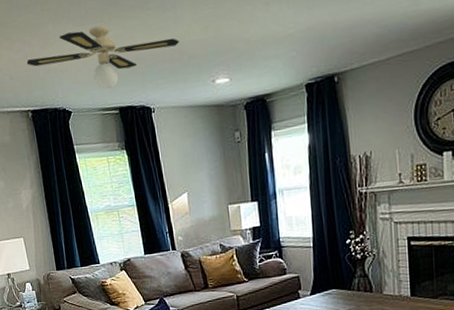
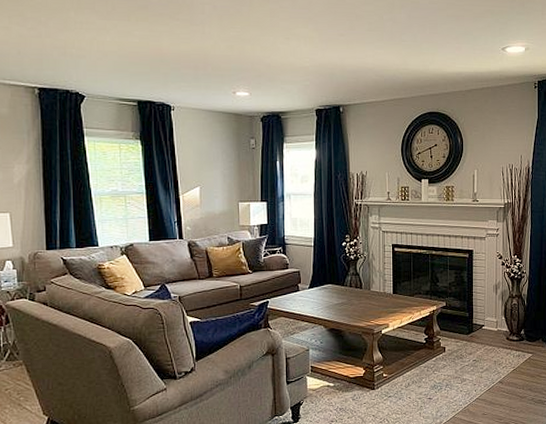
ceiling fan: present [26,25,179,90] -> none [39,23,205,82]

